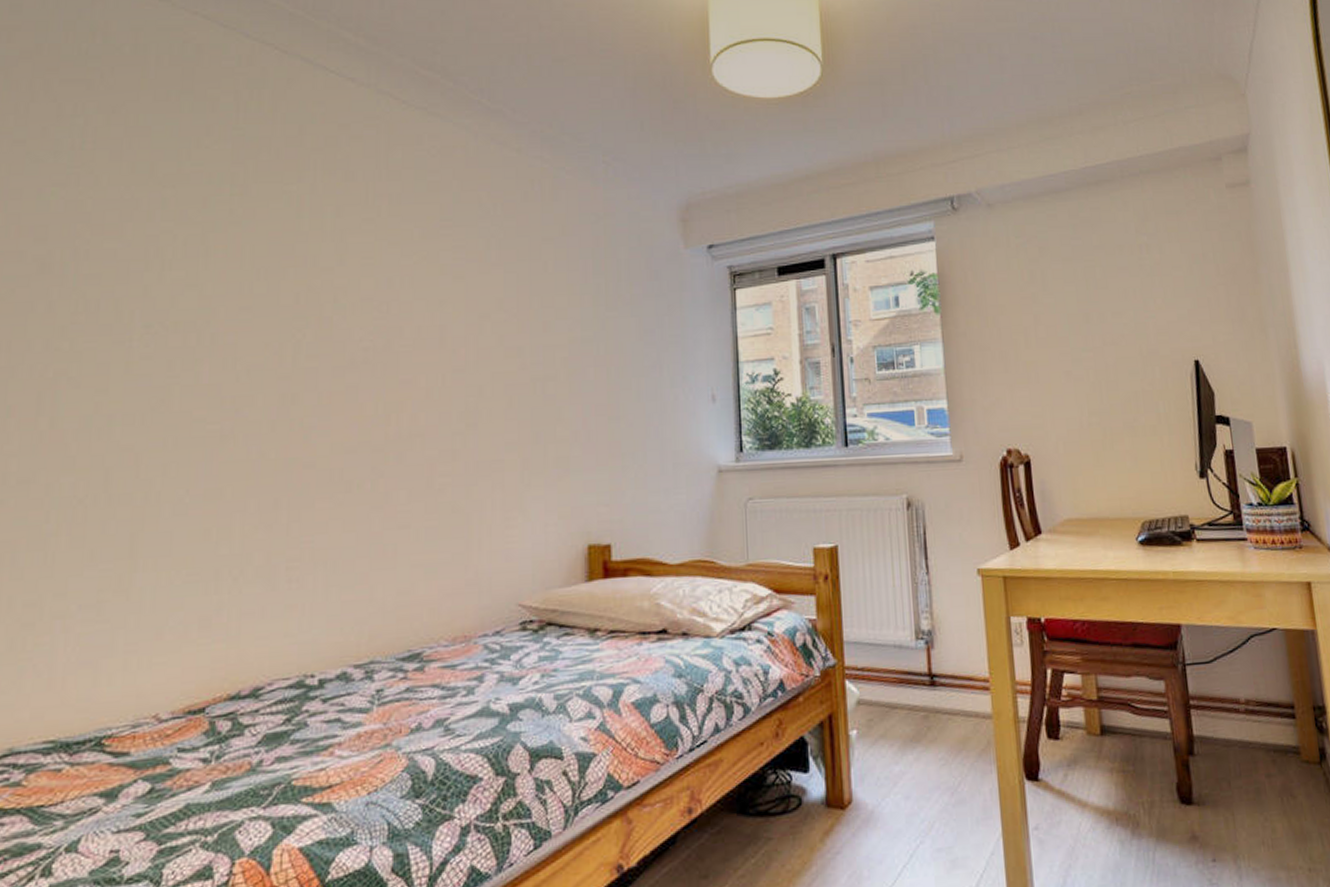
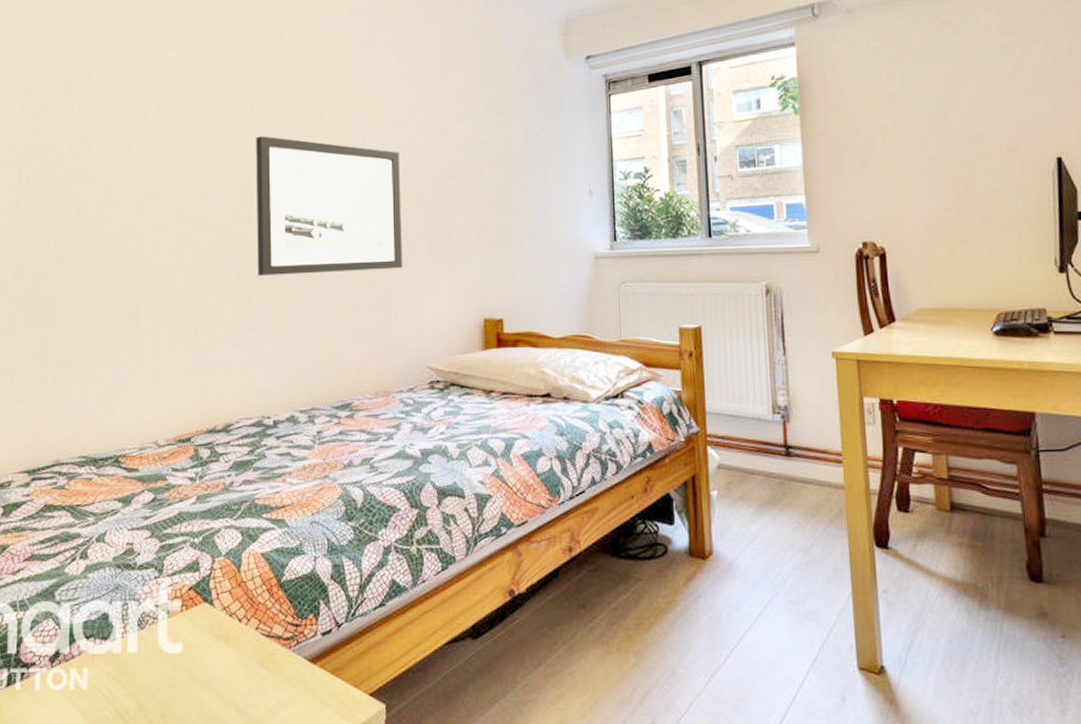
wall art: none [301,330,490,501] -> present [256,136,403,276]

